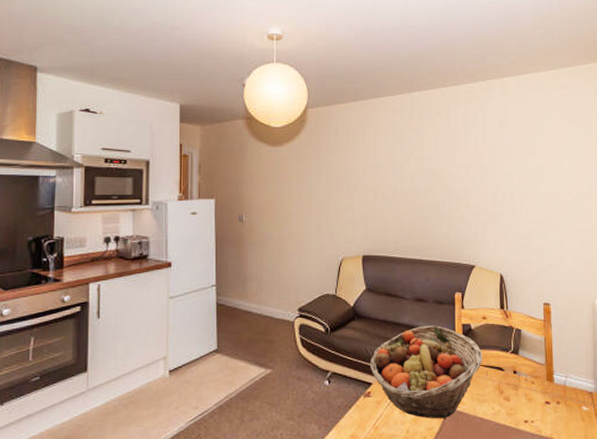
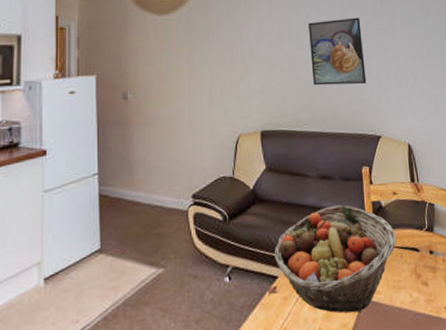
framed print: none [412,155,464,217] -> present [309,17,367,86]

